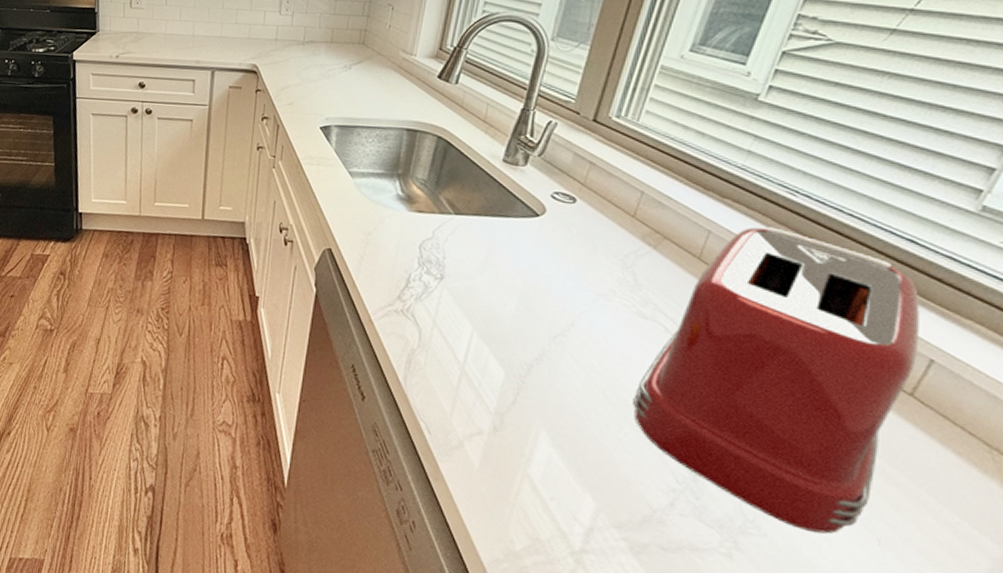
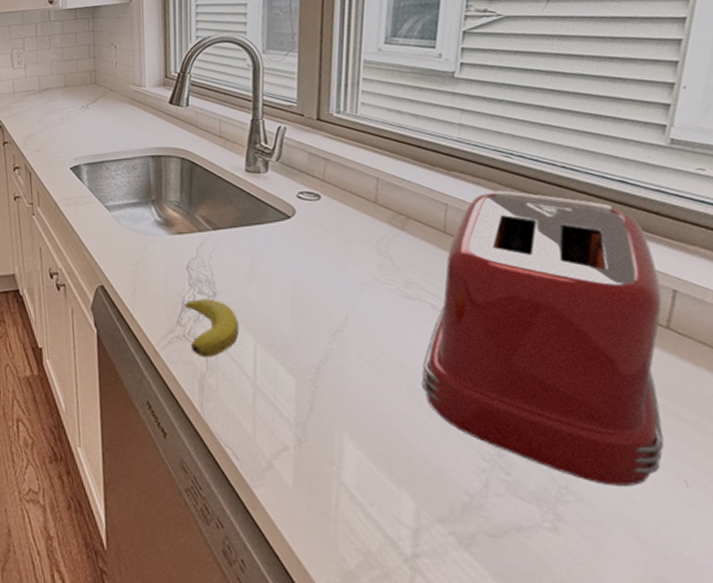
banana: none [407,278,460,336] -> present [184,298,240,358]

